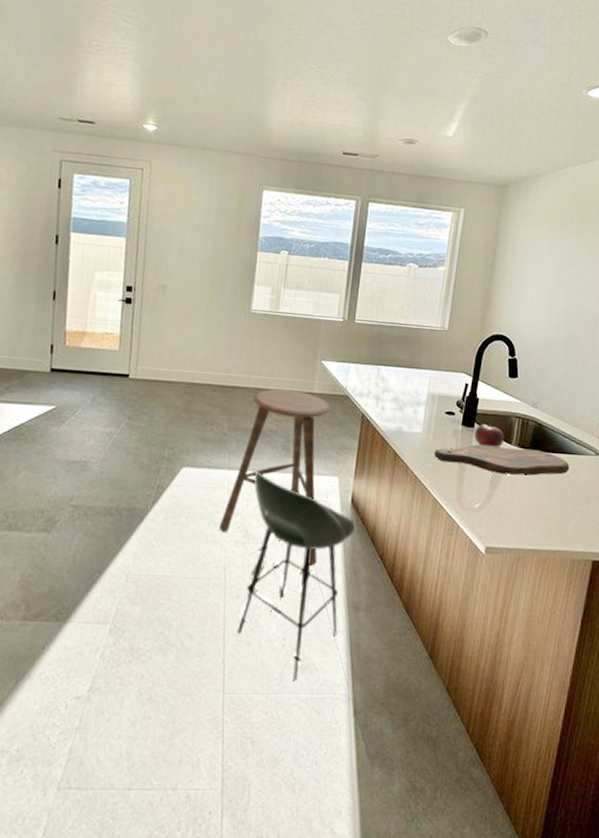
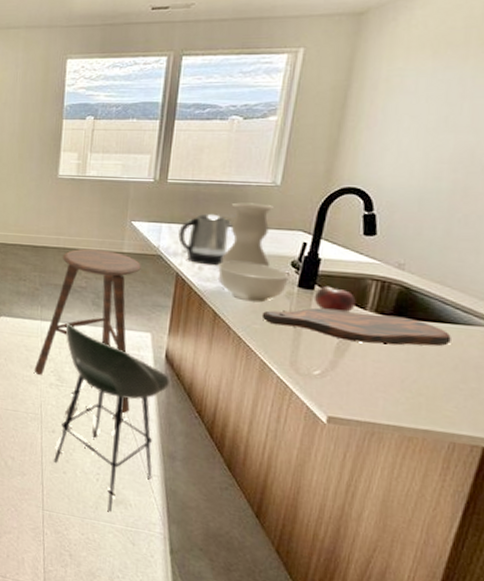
kettle: none [364,354,409,406] -> present [178,213,231,266]
bowl: none [398,401,455,441] -> present [218,261,289,303]
vase: none [401,345,444,407] -> present [222,202,275,267]

